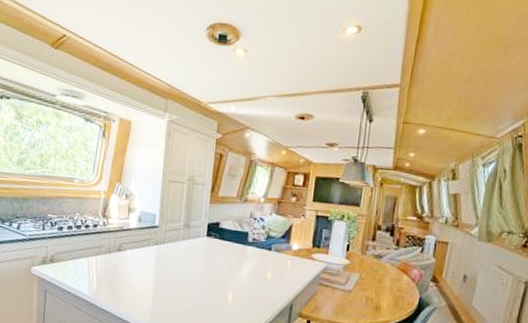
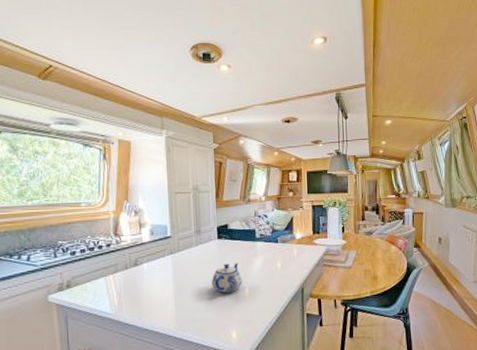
teapot: none [194,264,227,296] -> present [212,262,242,293]

